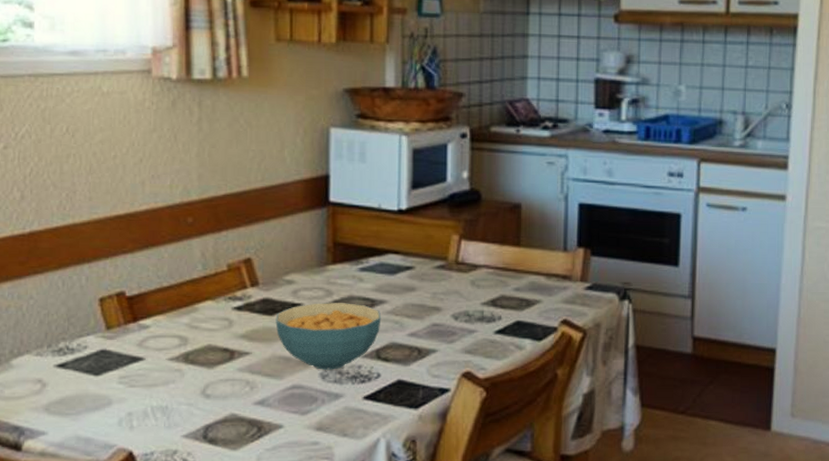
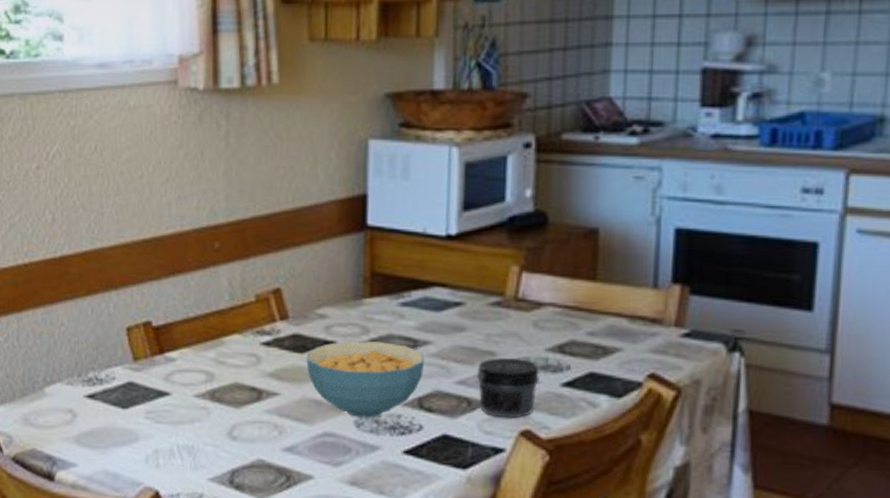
jar: none [426,311,477,363] -> present [477,358,539,419]

